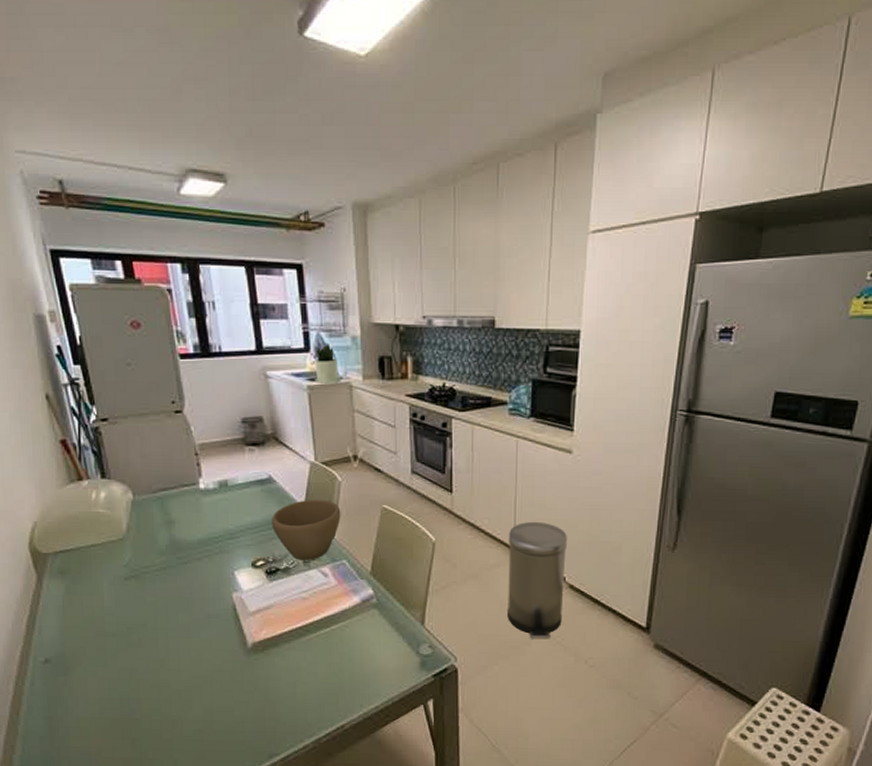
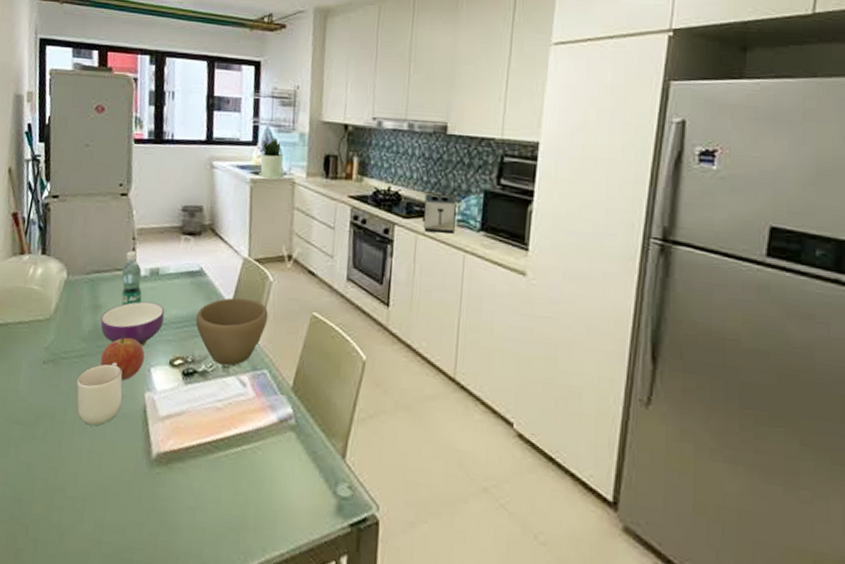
mug: none [162,570,211,628] -> present [76,362,123,426]
bowl: none [175,512,240,553] -> present [100,301,165,347]
fruit: none [182,545,226,586] -> present [100,335,145,381]
bottle: none [190,466,215,518] -> present [121,251,142,306]
toaster: none [476,386,509,423] -> present [421,193,457,234]
pedal bin: present [507,521,568,639] -> none [442,350,518,500]

